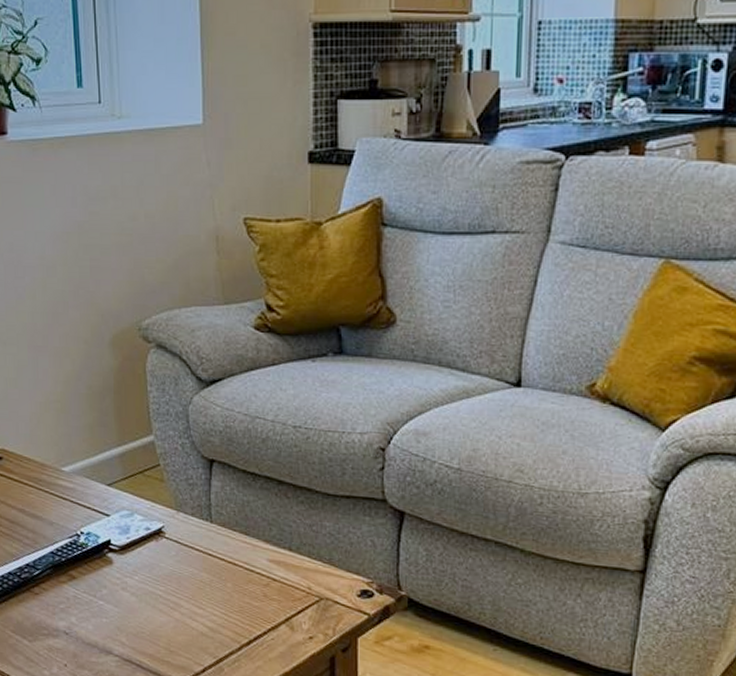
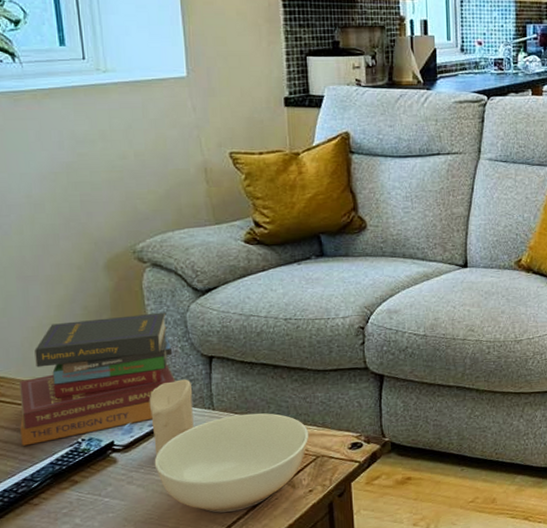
books: none [25,401,175,530] -> present [18,312,176,446]
candle: none [146,481,191,563] -> present [149,379,194,455]
bowl: none [148,532,313,644] -> present [154,413,309,513]

